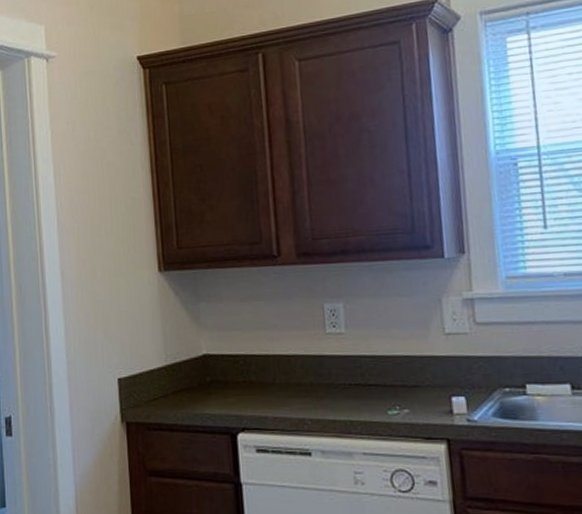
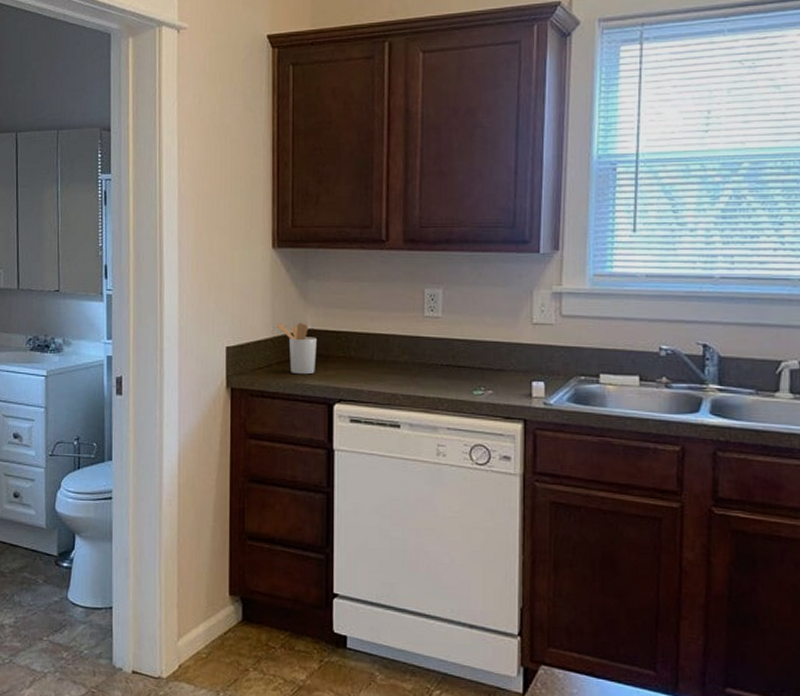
utensil holder: none [168,347,215,404] -> present [275,322,317,375]

